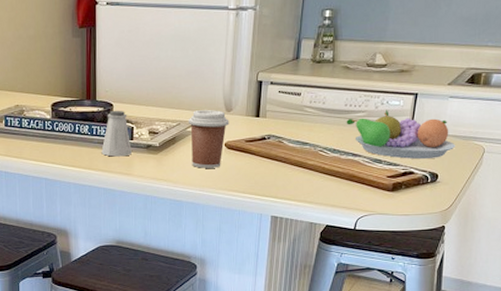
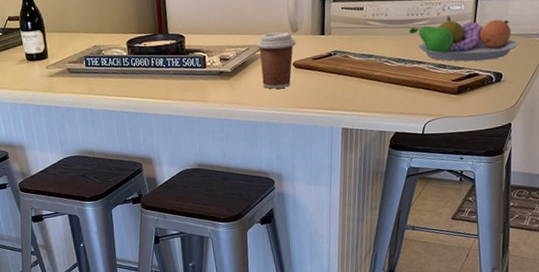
saltshaker: present [101,110,132,157] -> none [177,41,206,86]

